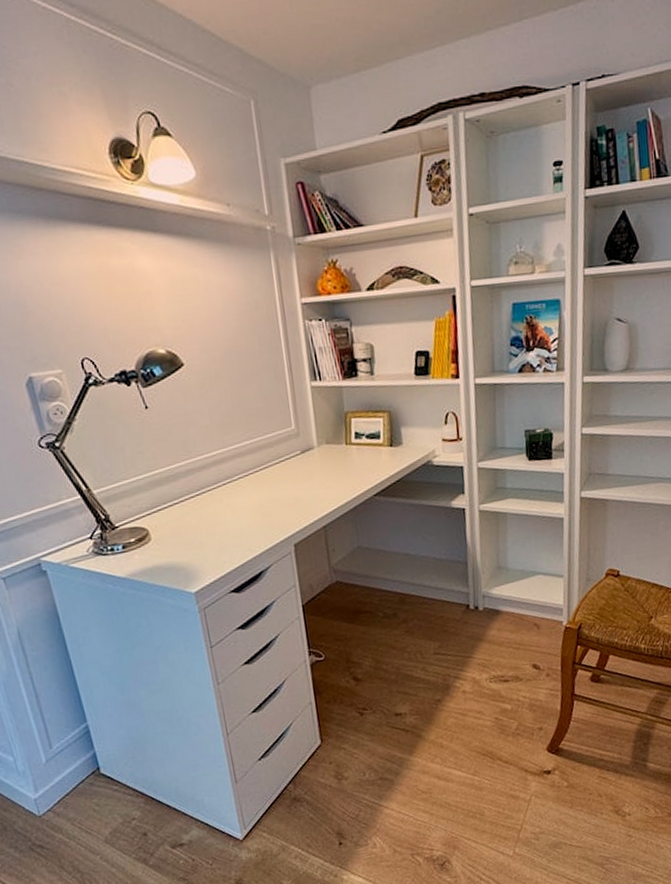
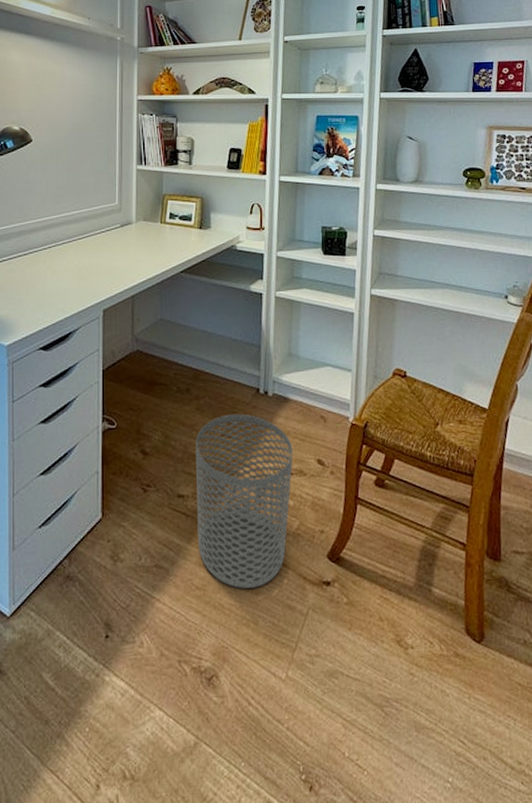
waste bin: none [408,631,508,788] -> present [196,413,293,589]

